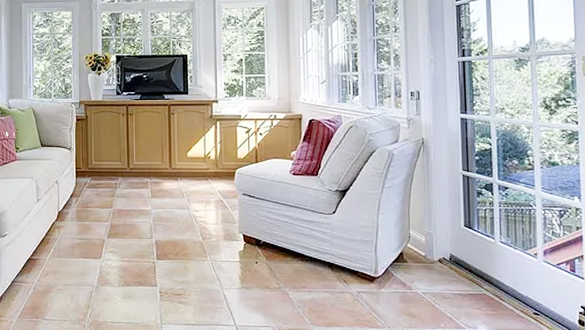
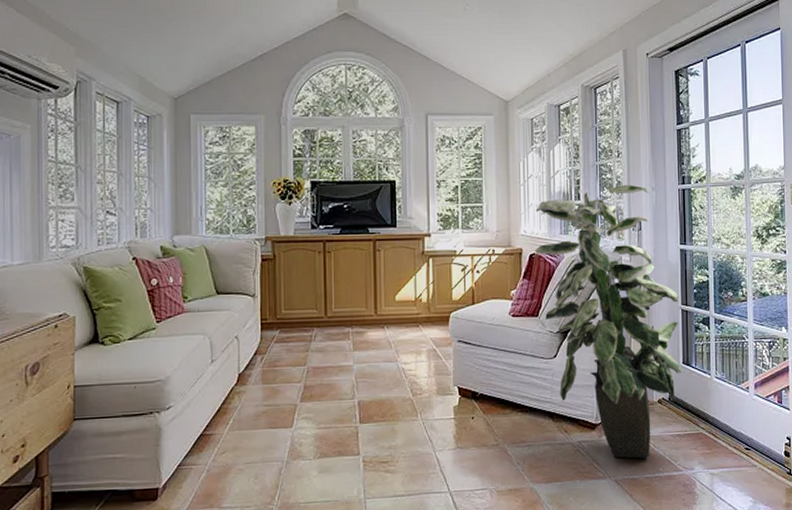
indoor plant: none [314,57,464,313] -> present [535,184,683,459]

